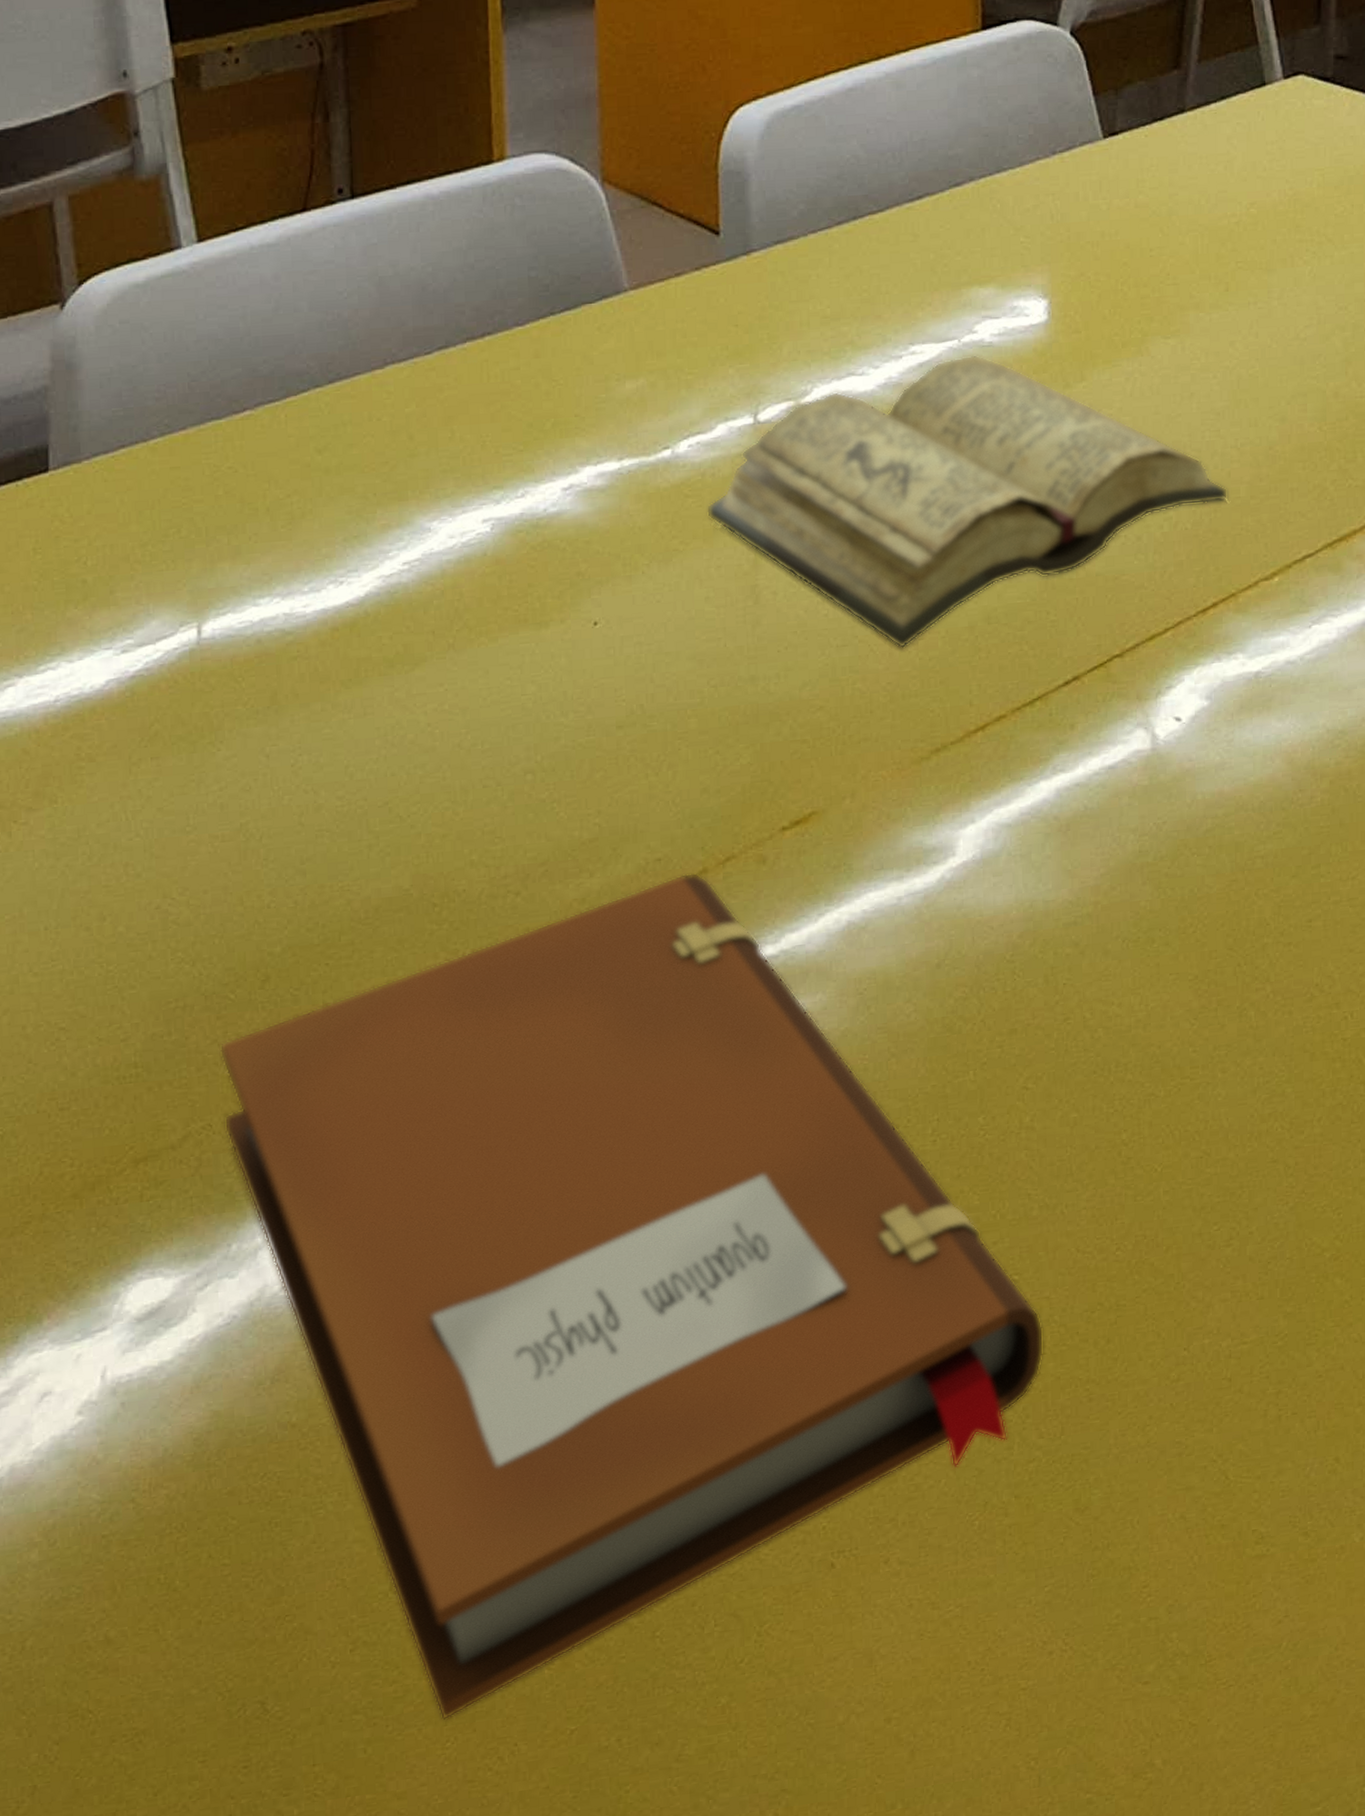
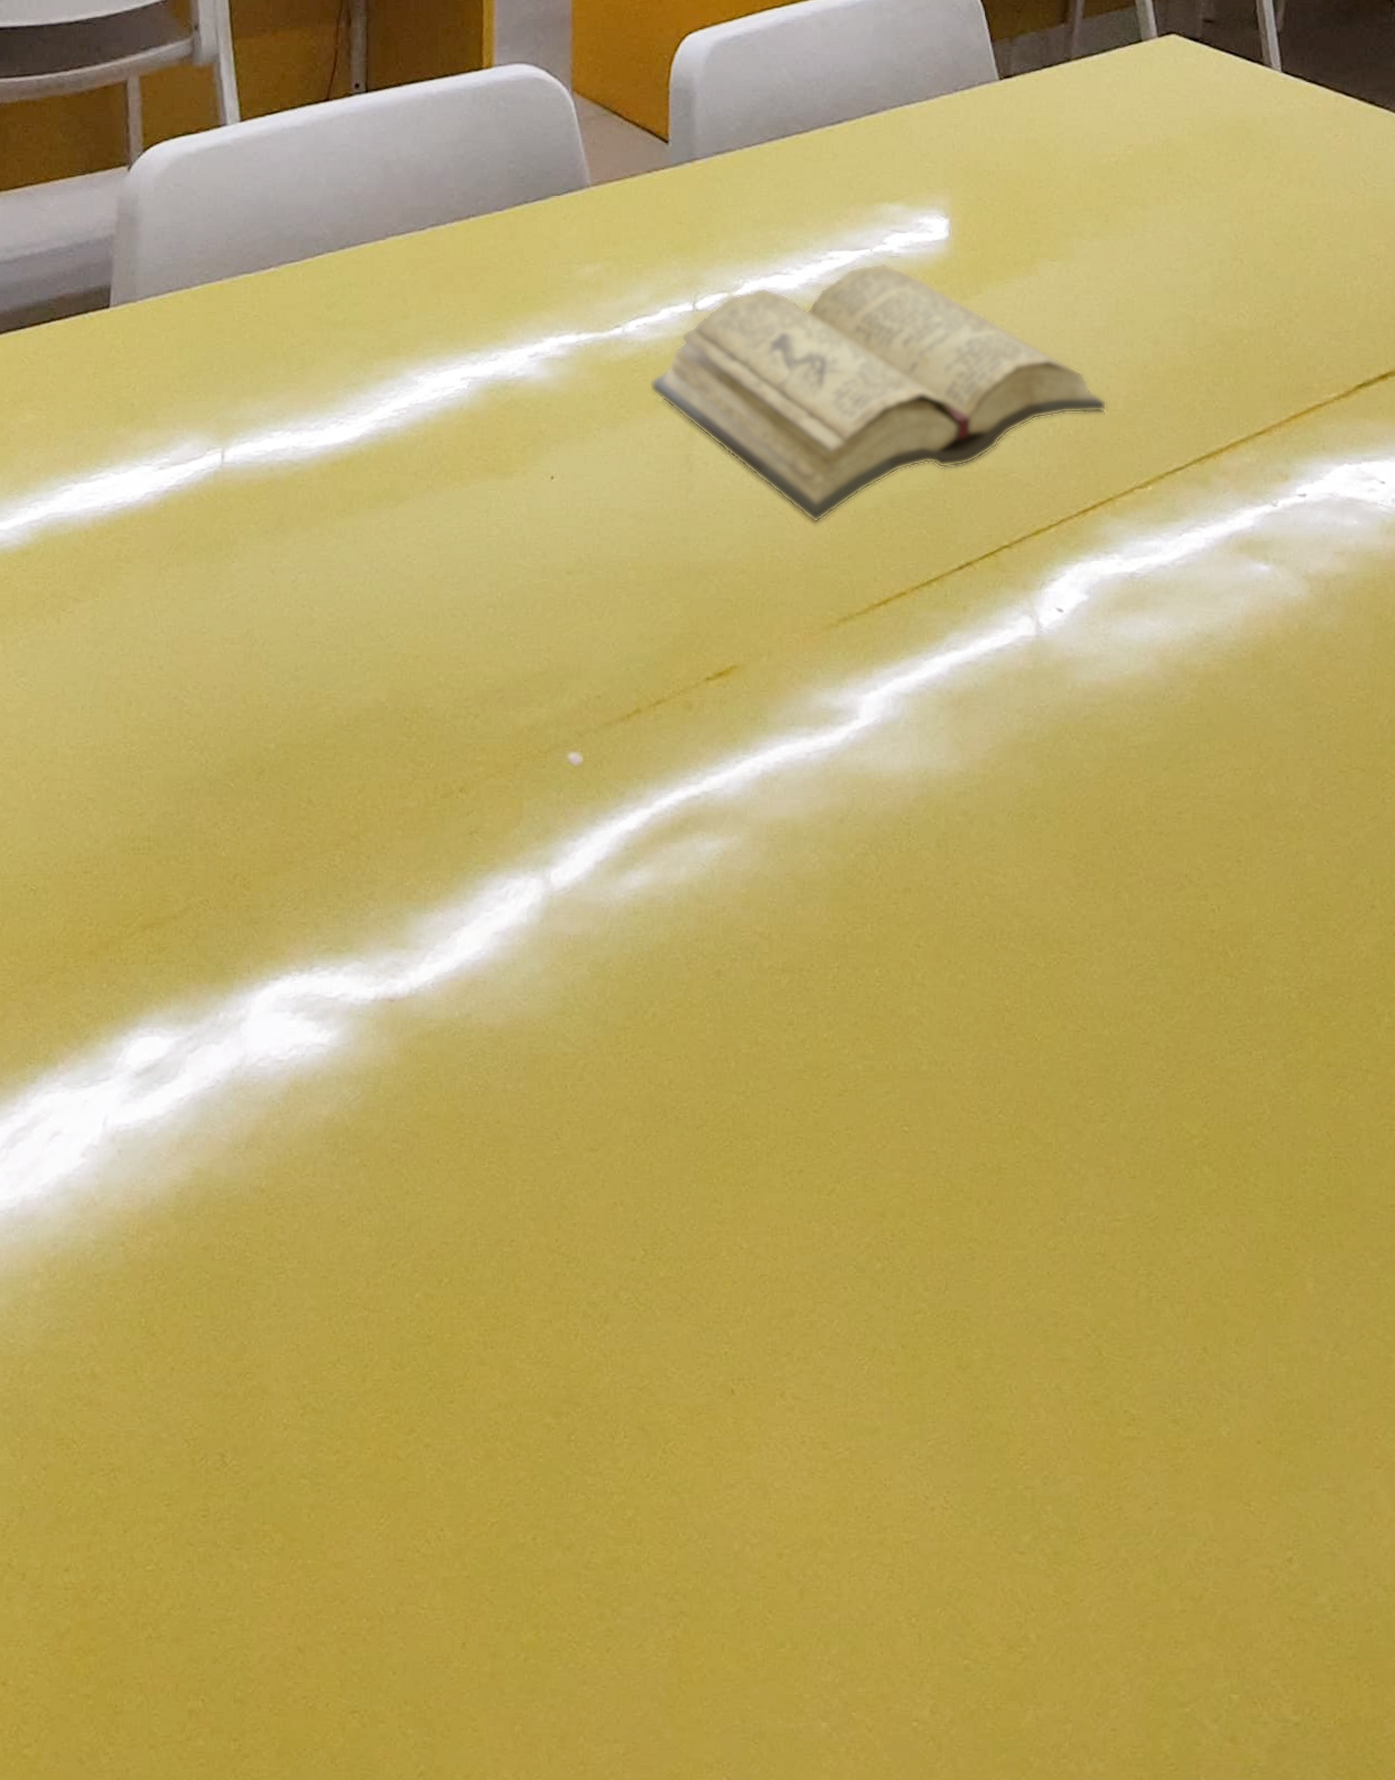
notebook: present [219,873,1044,1720] -> none [219,713,931,1496]

